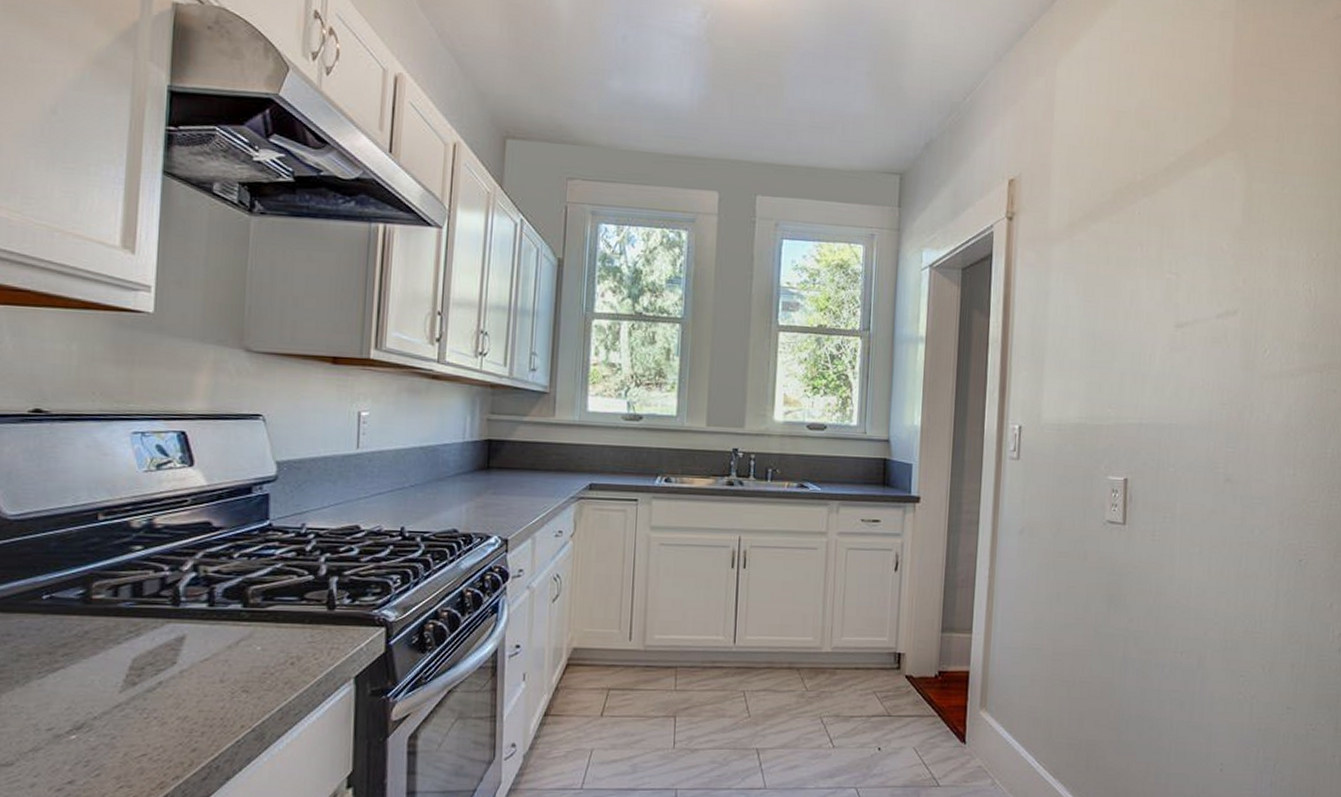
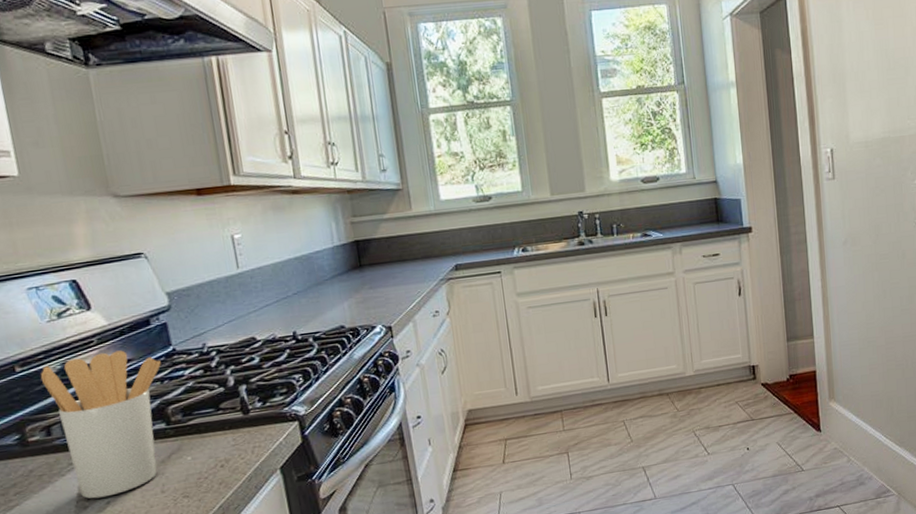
utensil holder: none [122,514,253,676] -> present [40,350,161,499]

